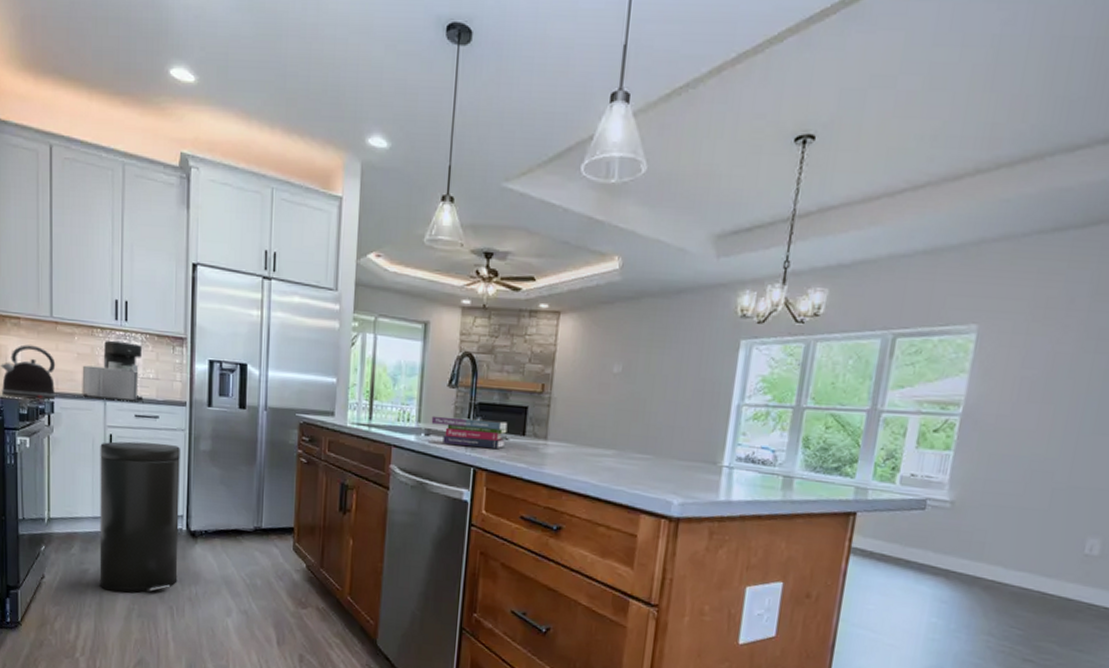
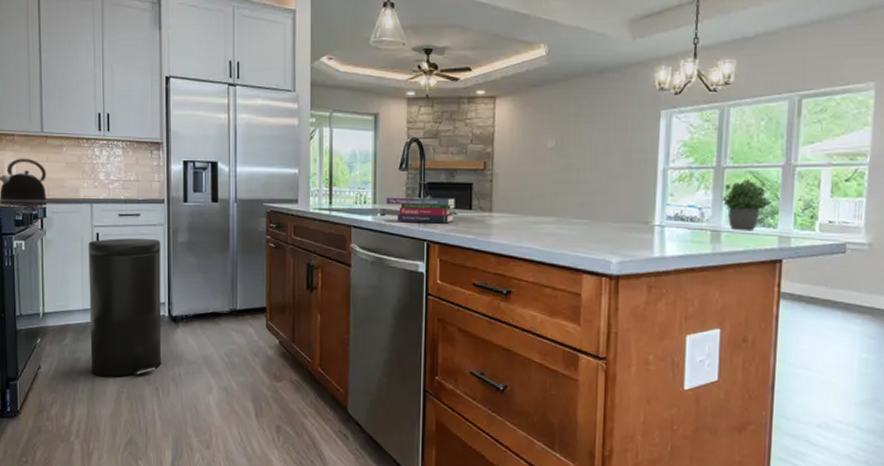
toaster: present [82,365,140,402] -> none [70,173,122,203]
coffee maker: present [103,340,144,402] -> none [89,149,126,202]
potted plant: none [798,423,852,480] -> present [722,179,772,231]

